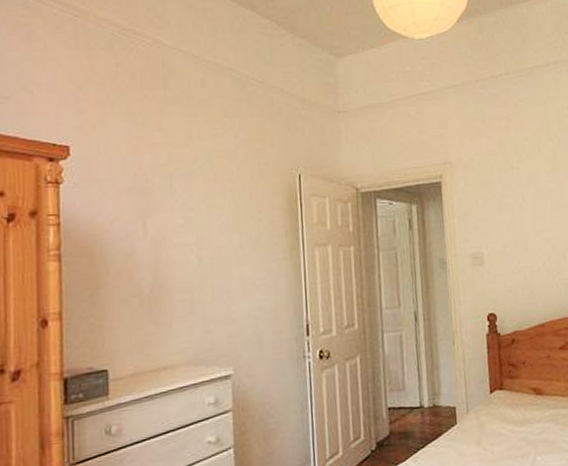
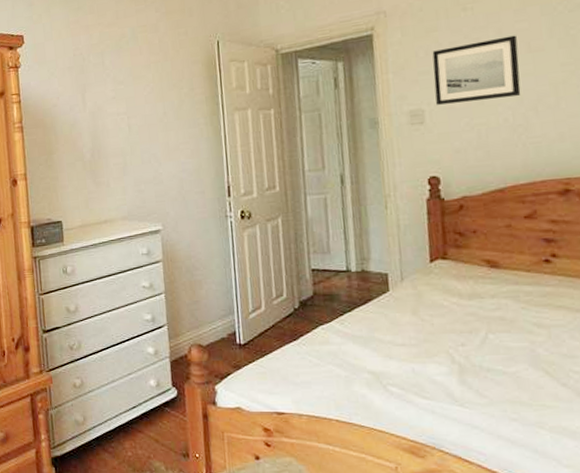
wall art: none [488,193,554,249] -> present [432,35,521,105]

